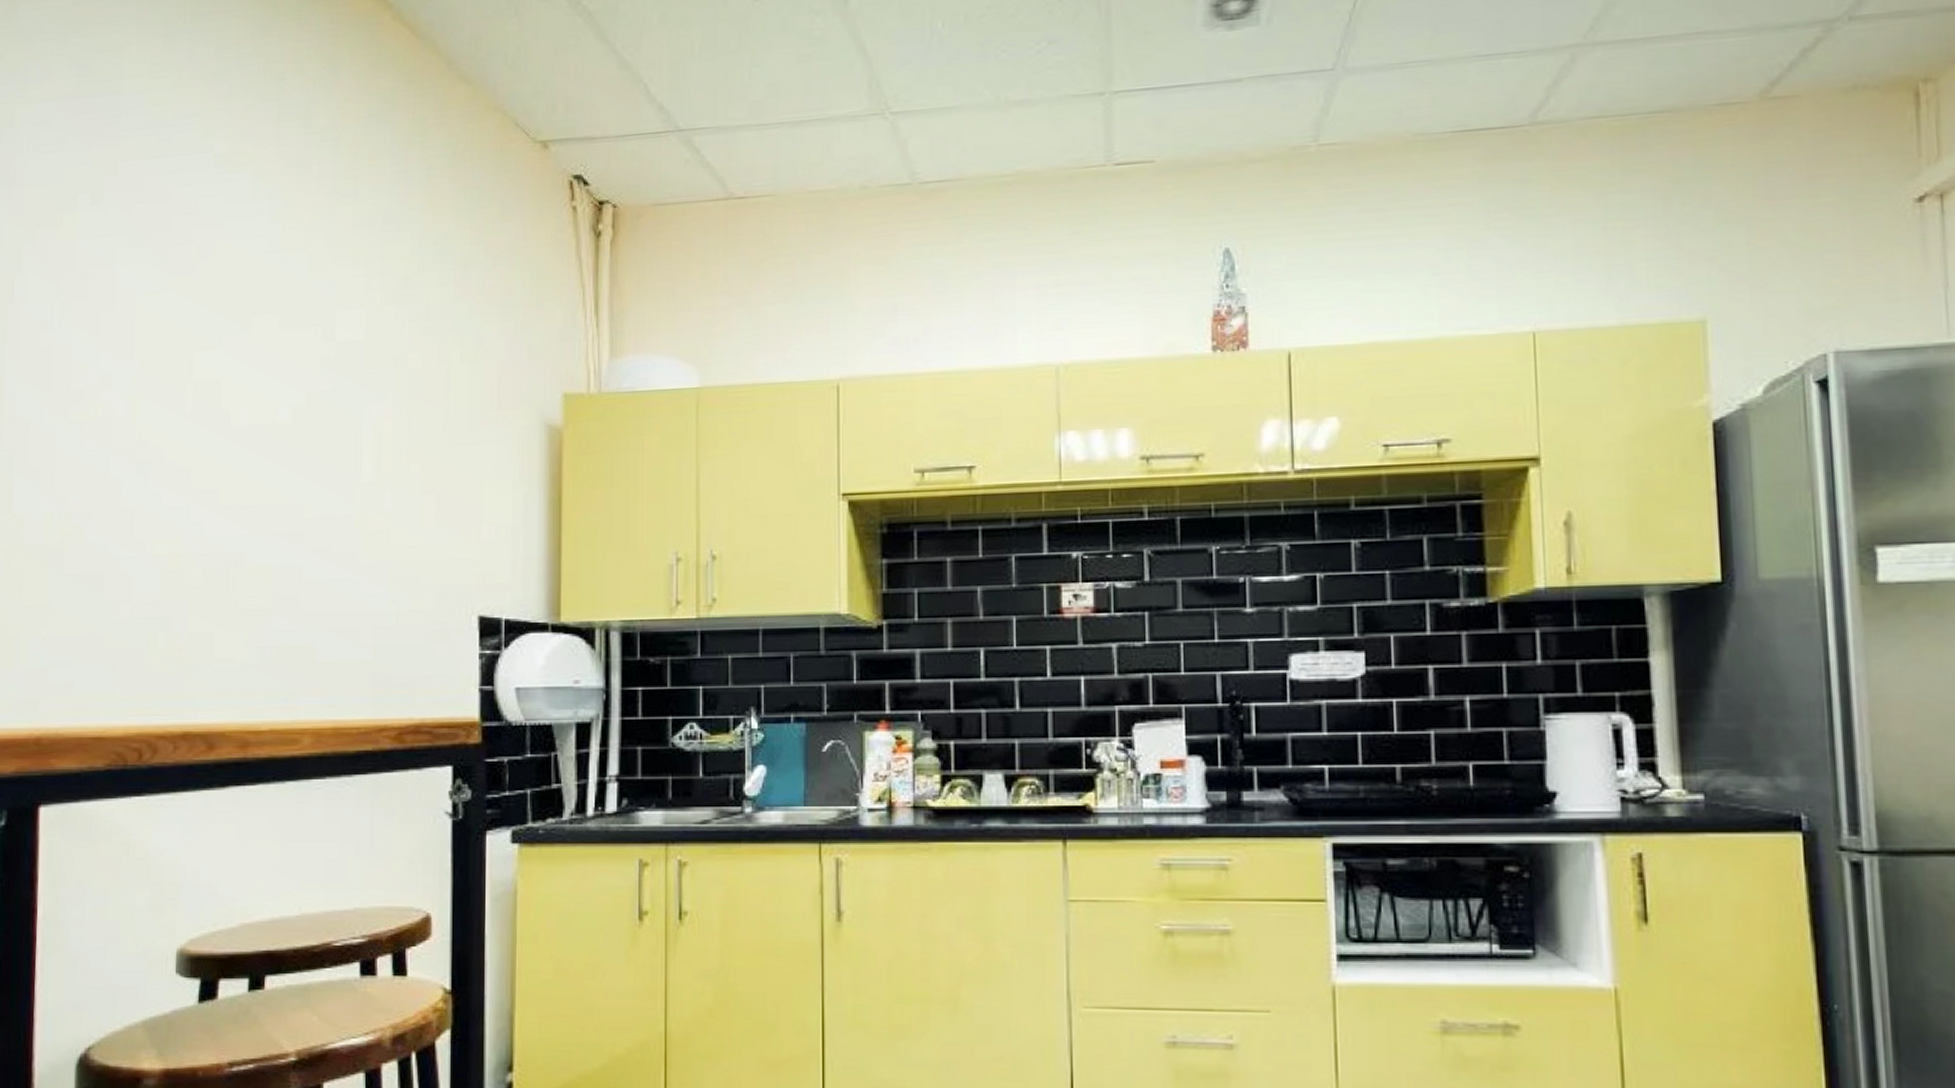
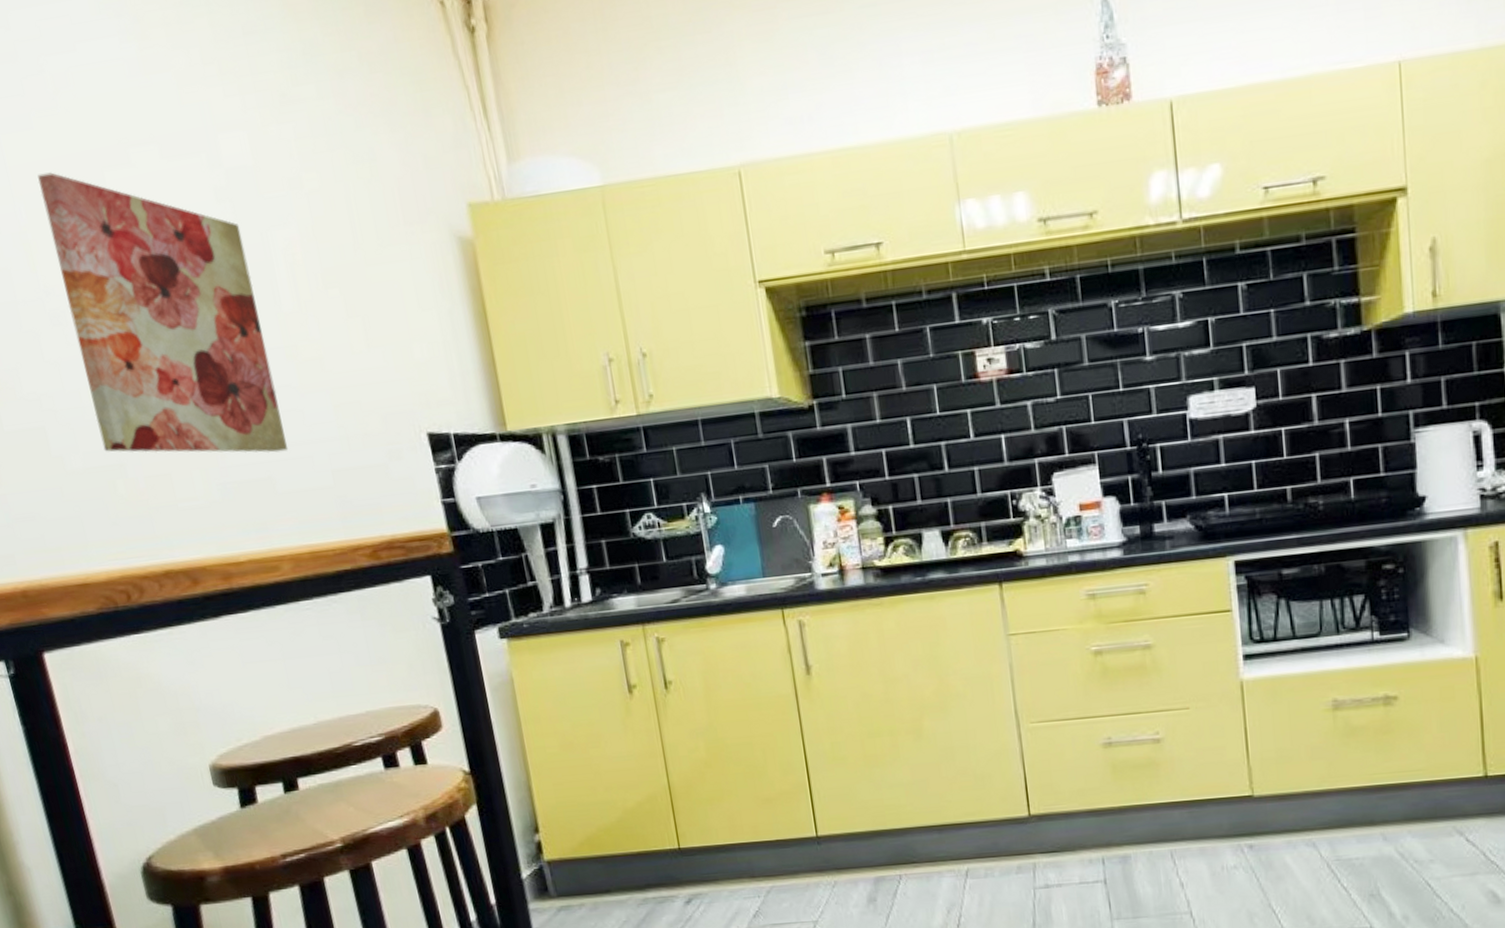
wall art: none [154,332,339,621] -> present [37,172,289,453]

